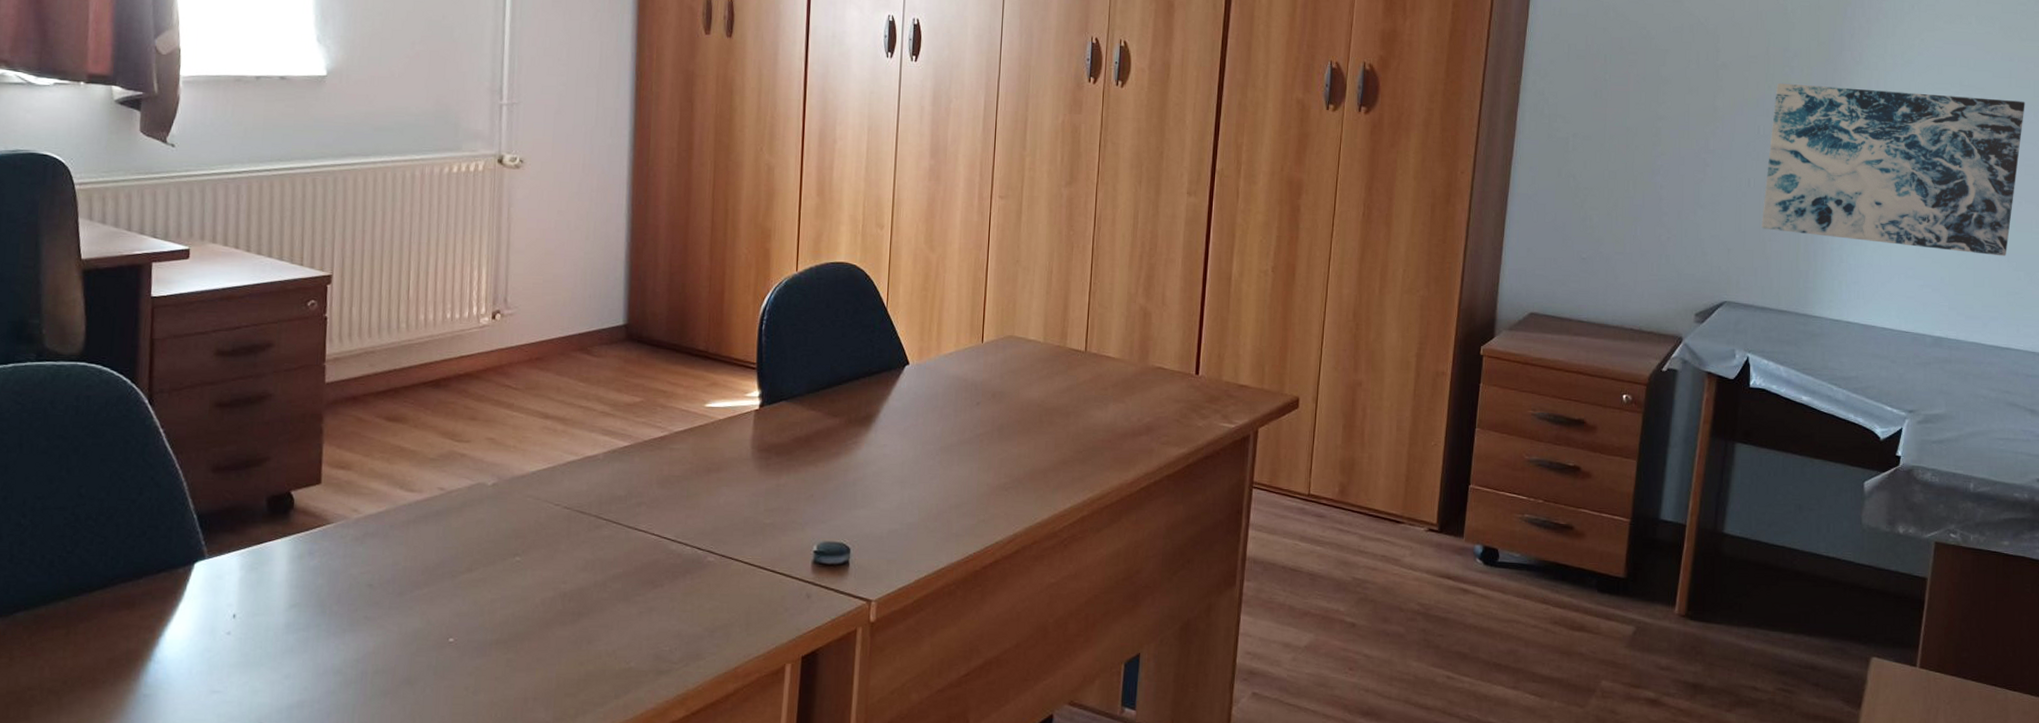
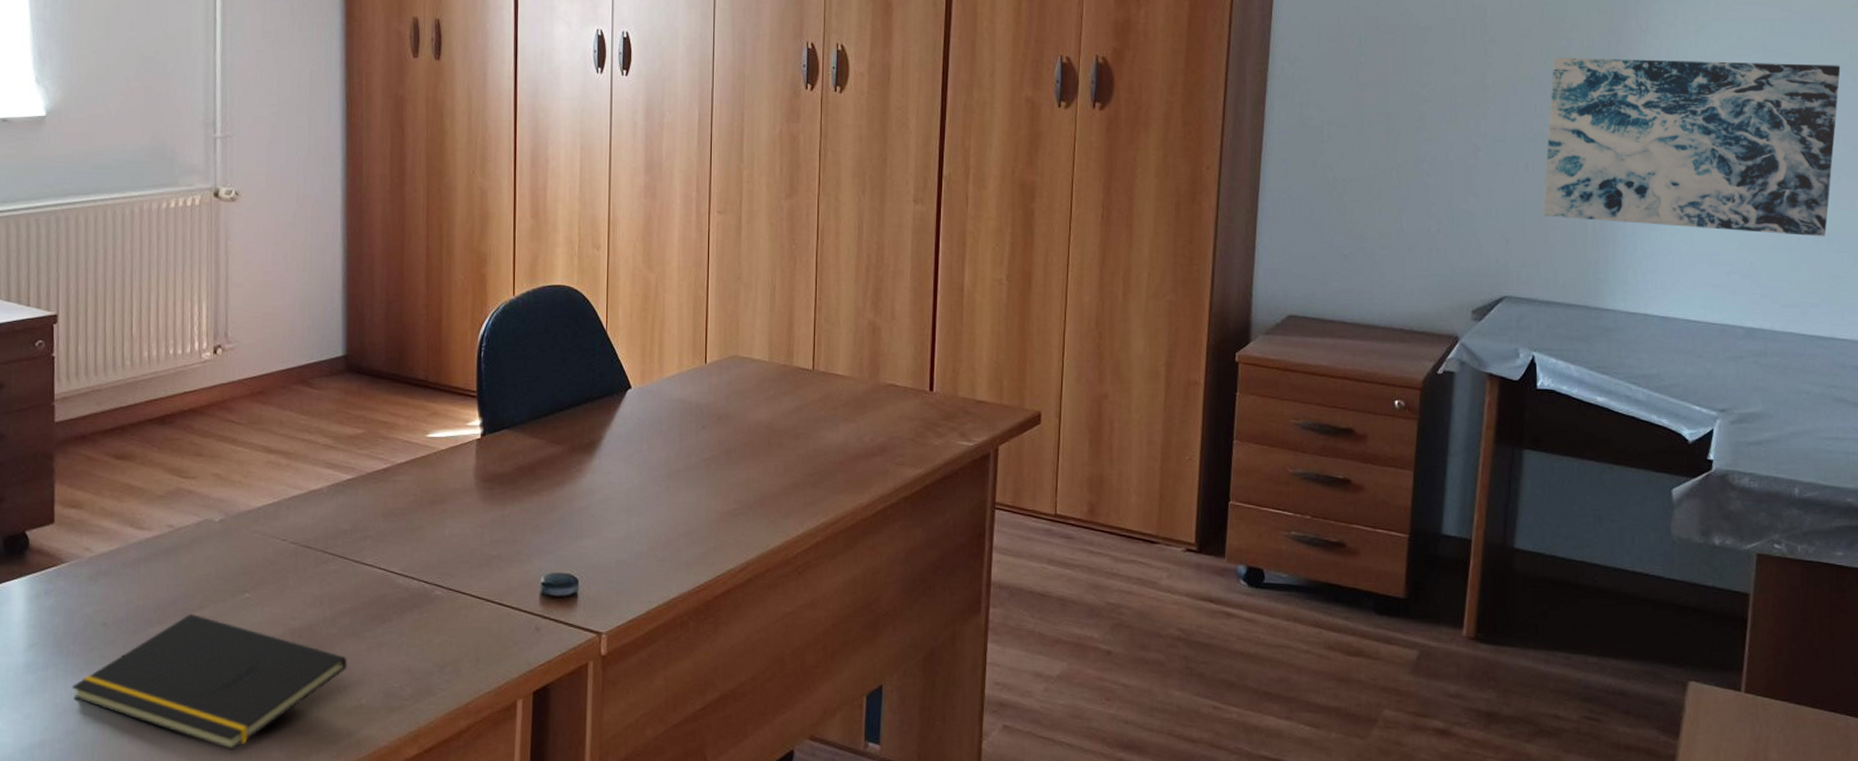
notepad: none [334,575,618,712] -> present [72,613,348,751]

